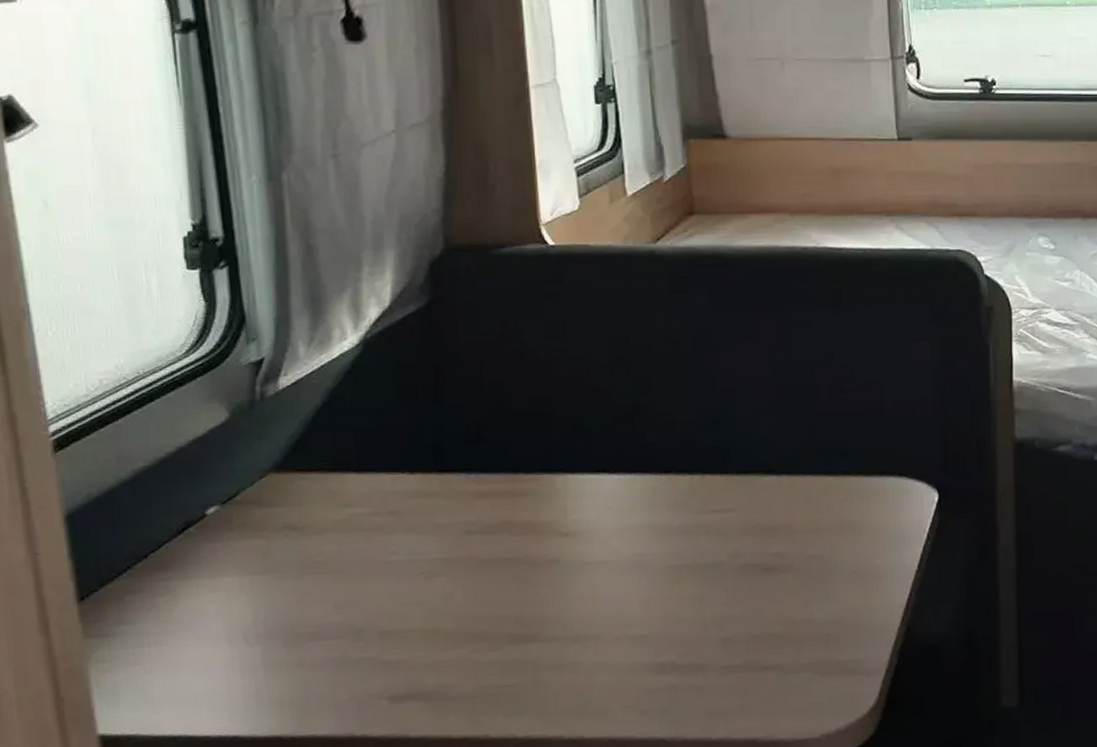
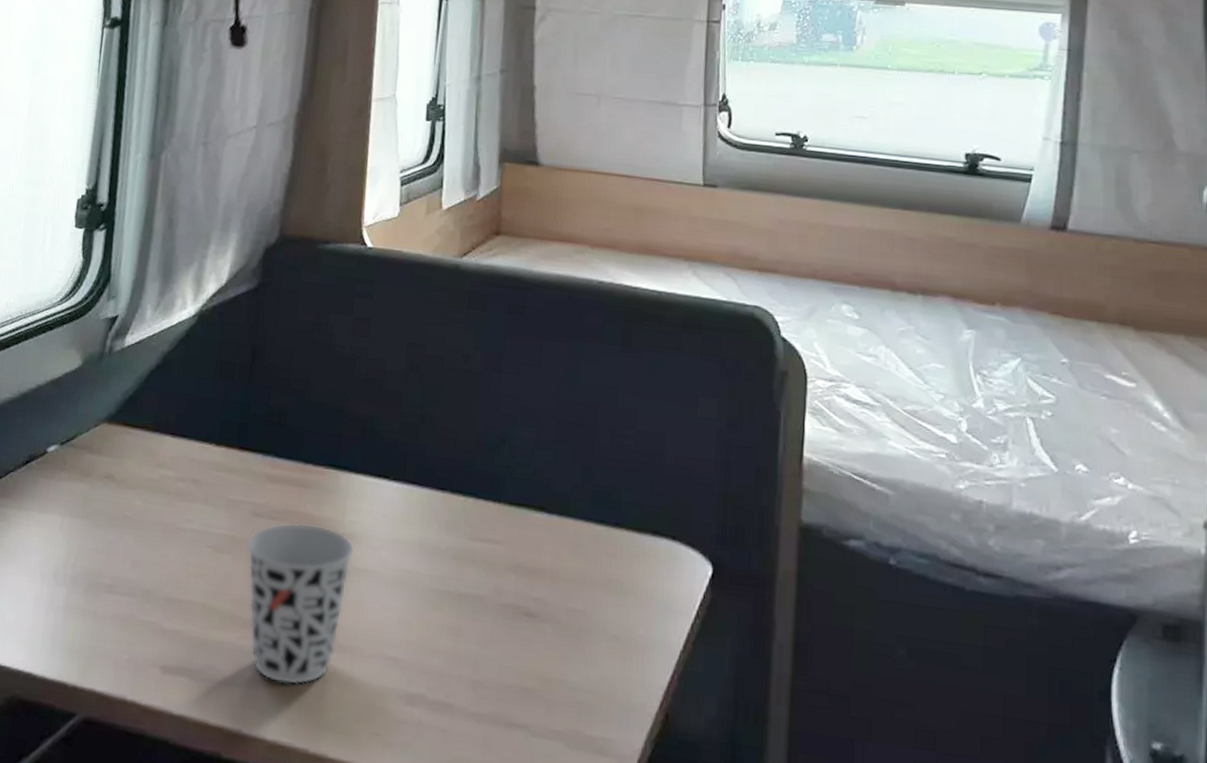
cup: none [463,529,583,685] -> present [246,522,355,686]

